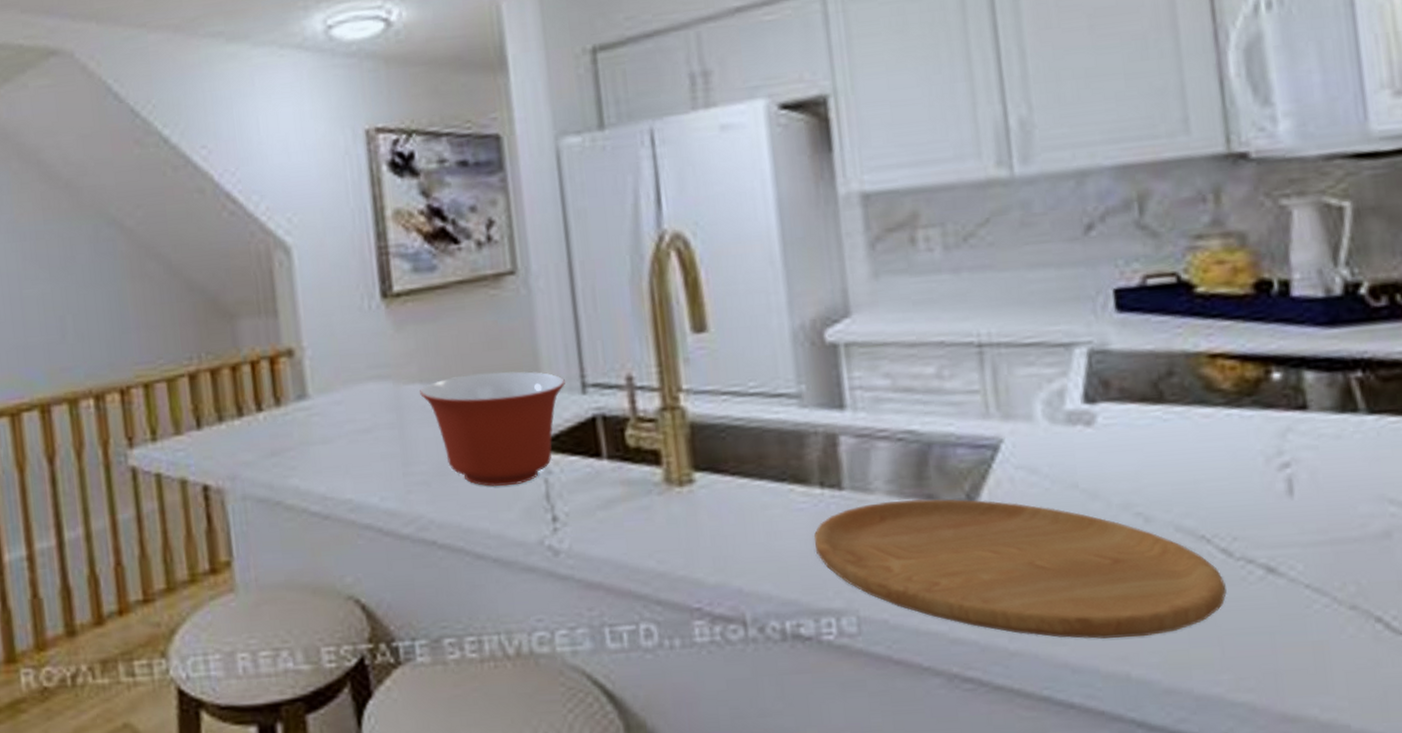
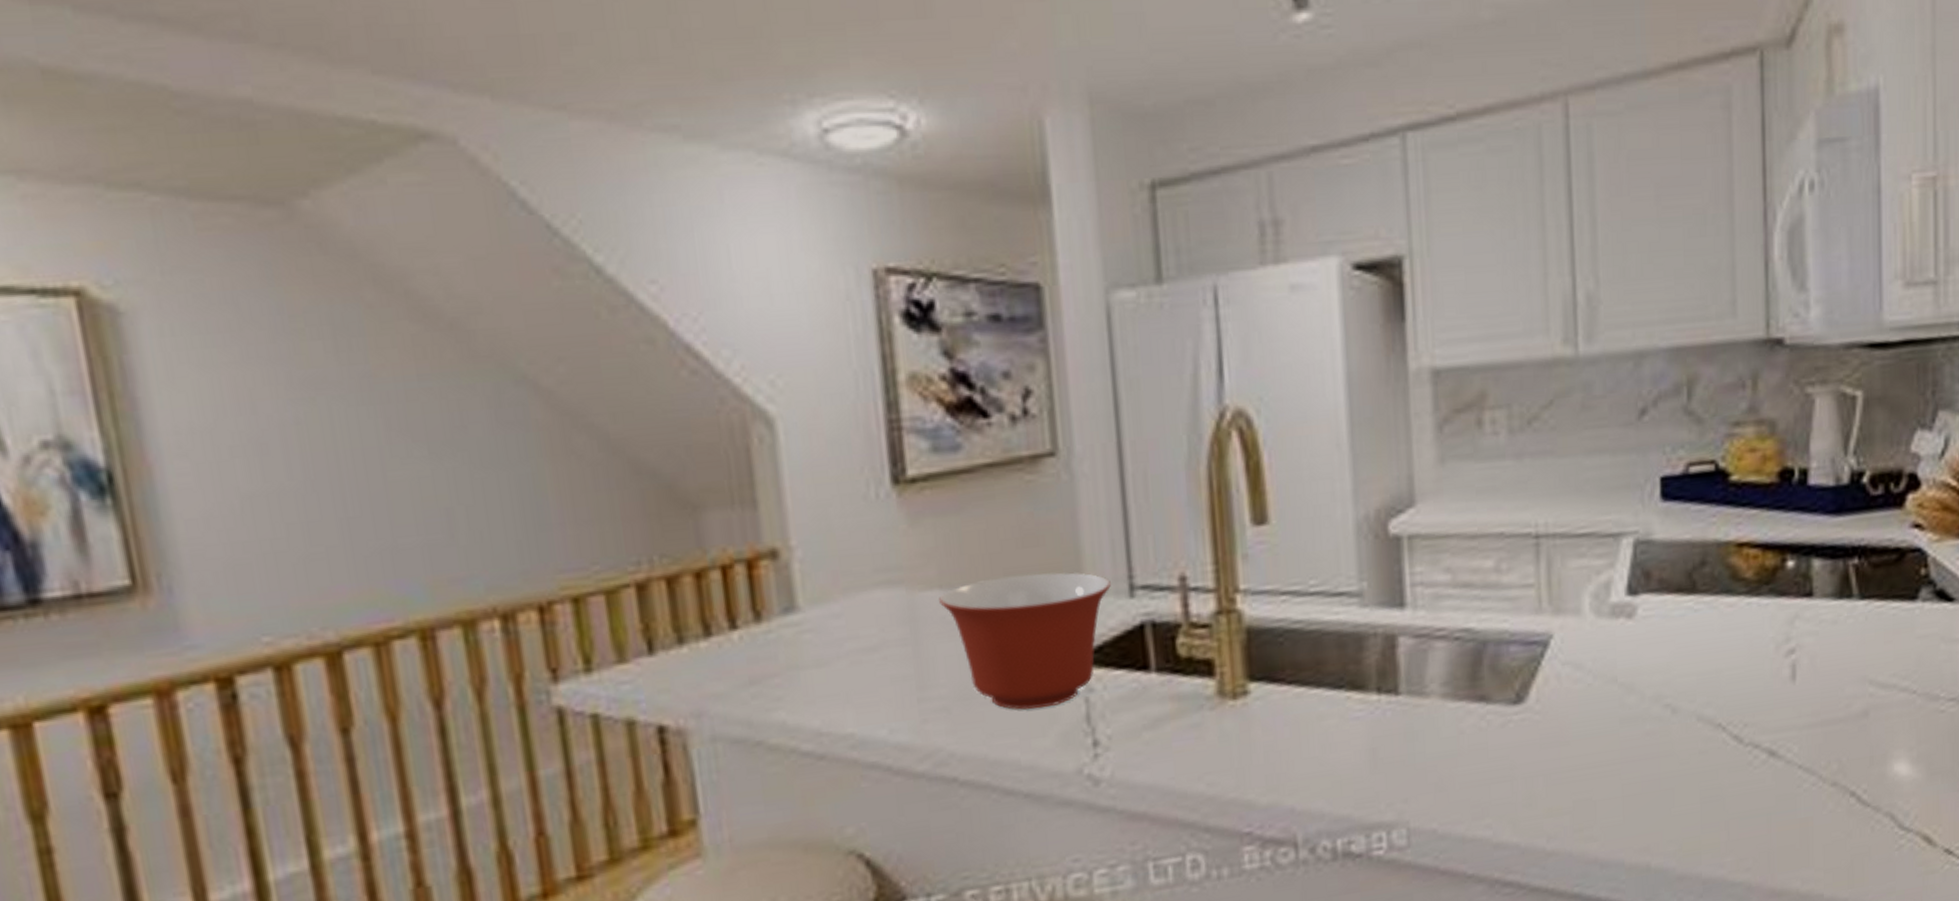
cutting board: present [813,498,1227,639] -> none [1368,698,1735,834]

